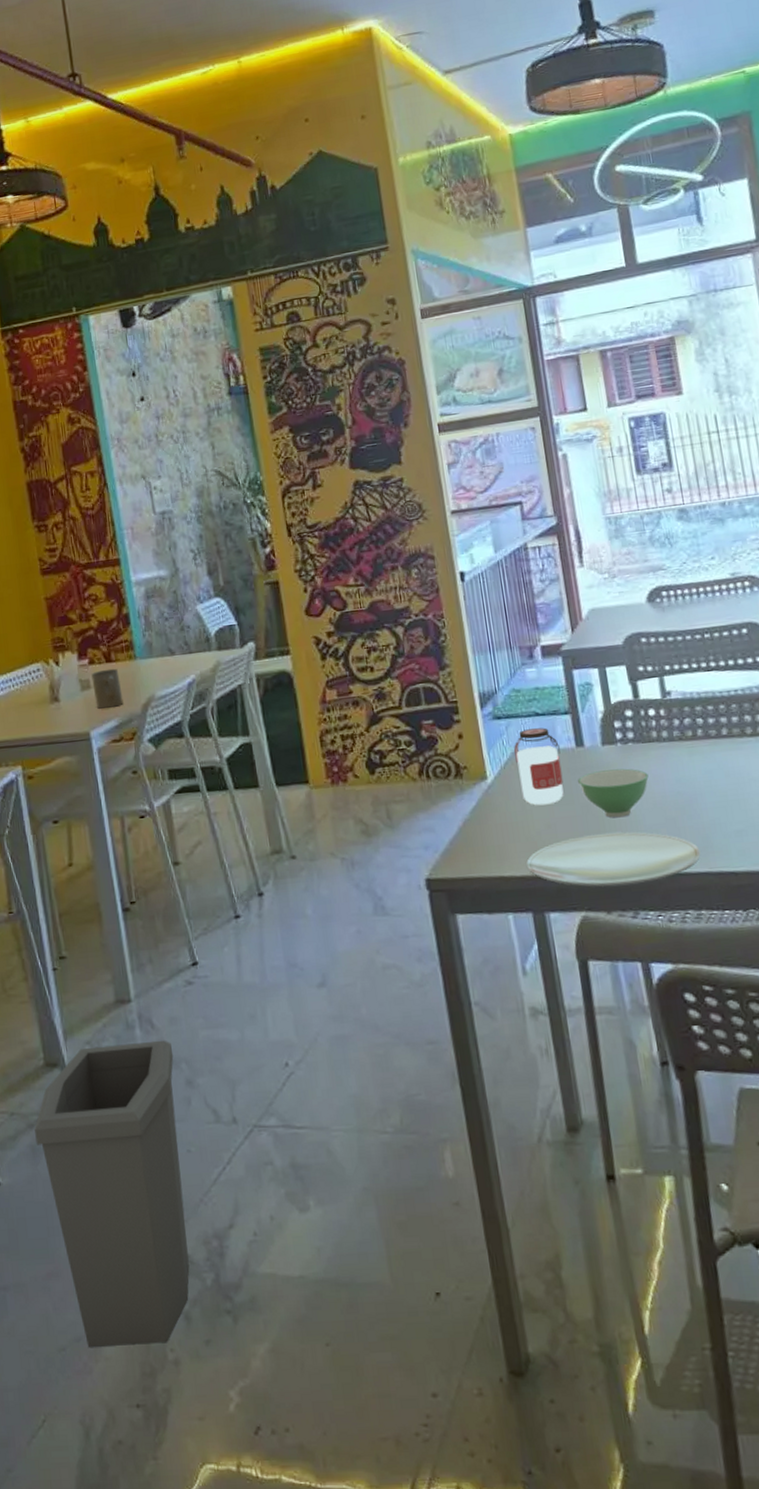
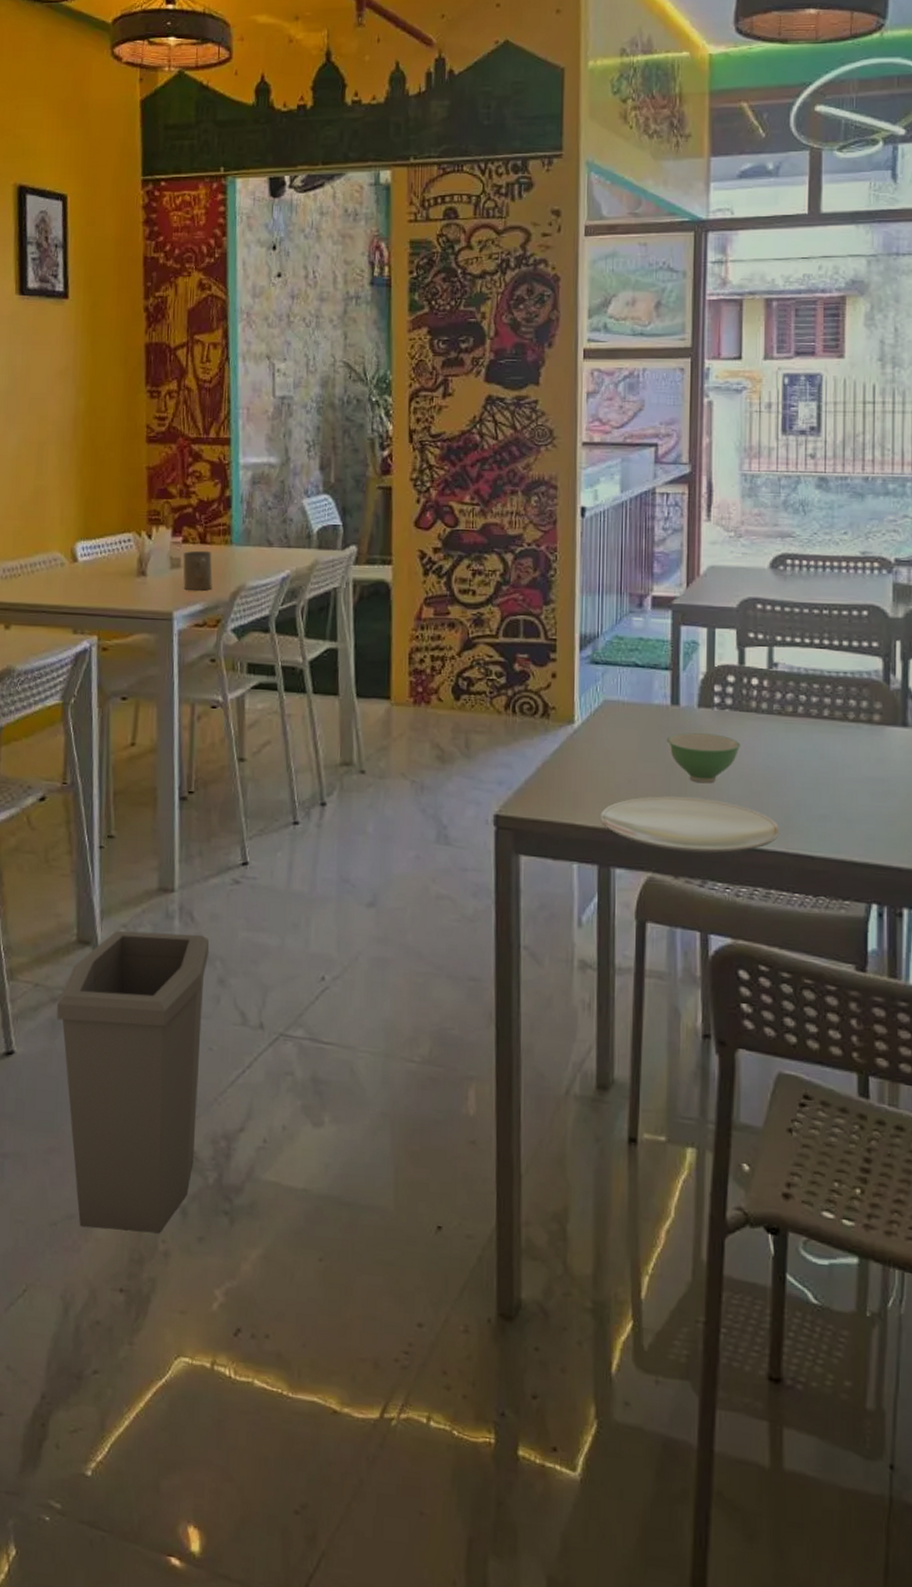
jar: present [513,727,564,805] -> none [606,679,654,759]

